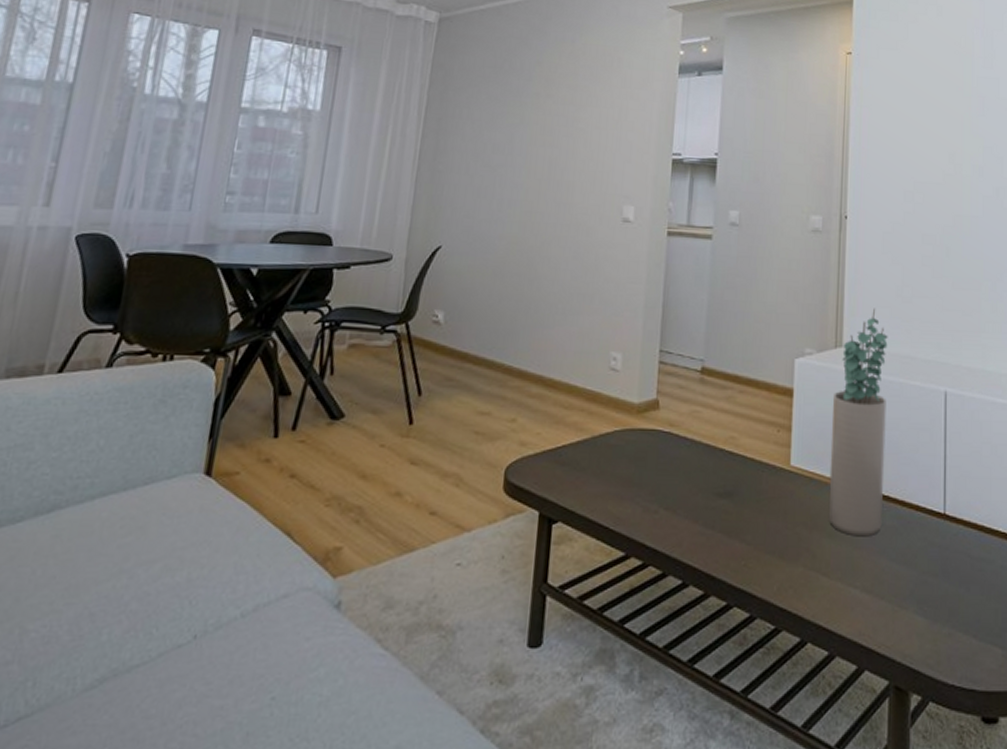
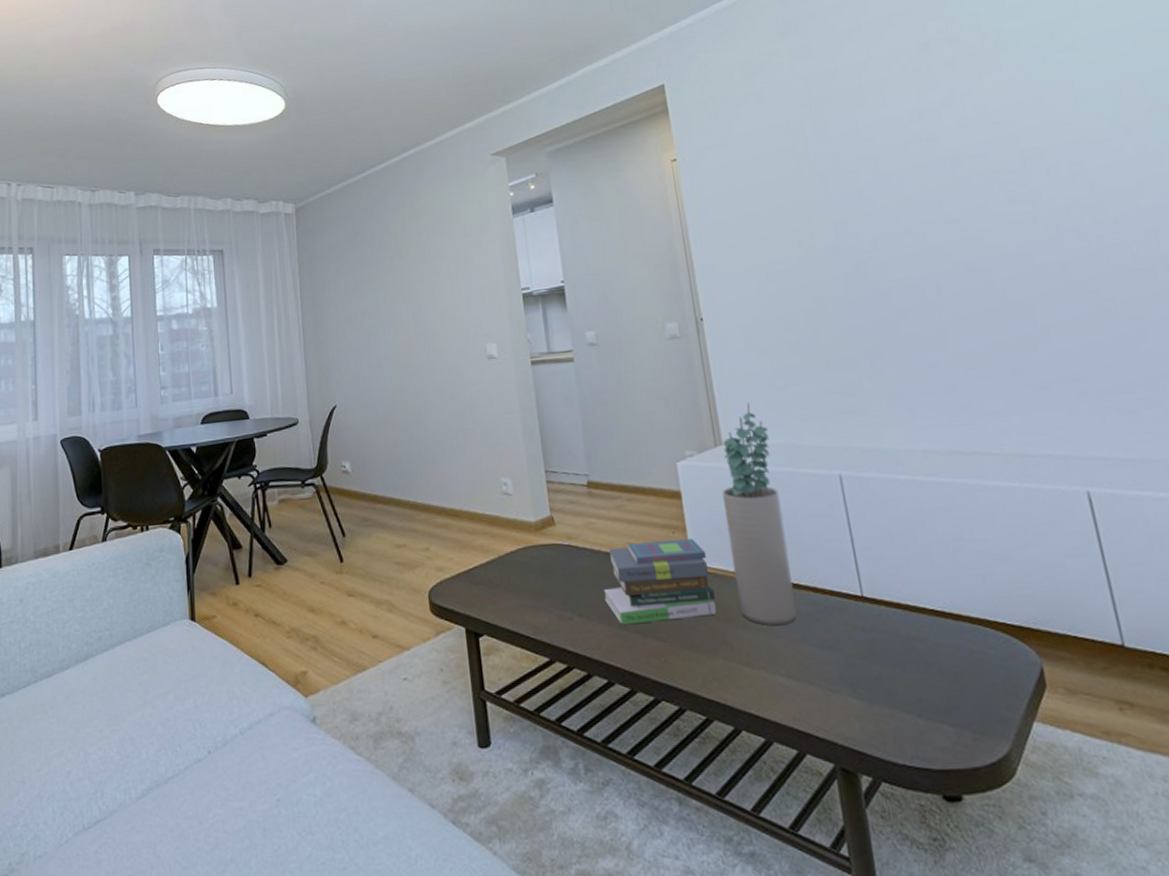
books: none [695,438,807,524] -> present [603,539,717,625]

